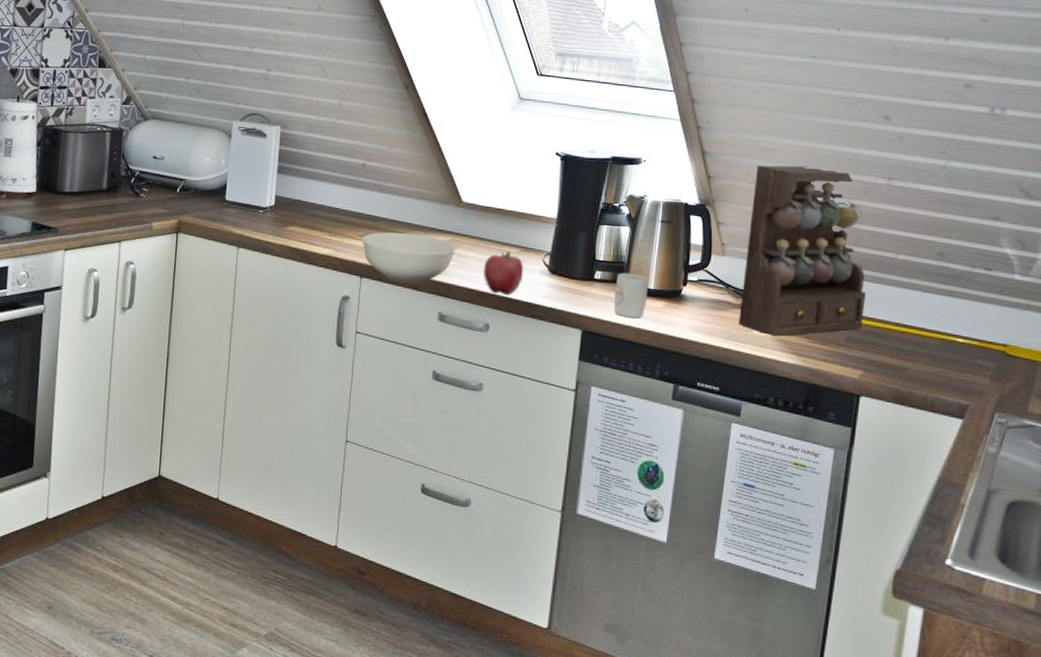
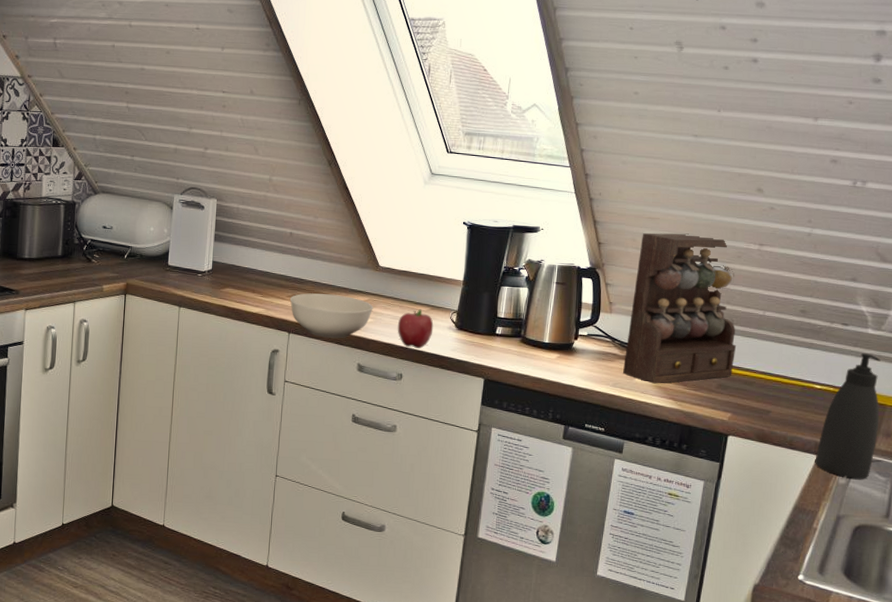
mug: present [613,273,648,319] -> none [513,328,544,369]
soap dispenser: none [960,301,1032,447] -> present [815,352,881,479]

